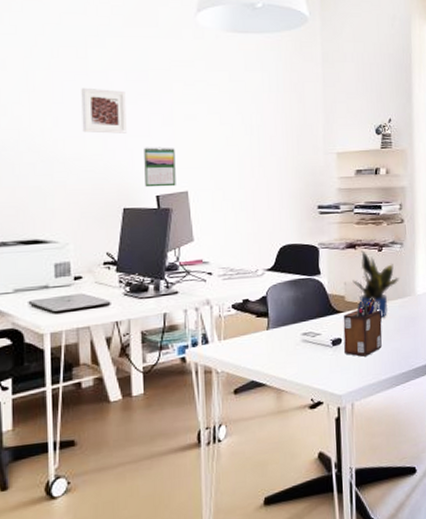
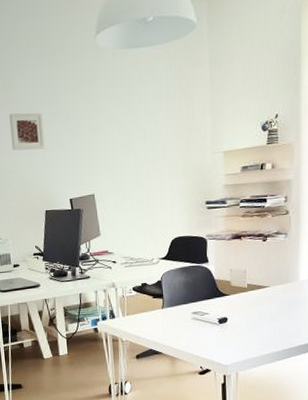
calendar: present [144,147,176,188] -> none [58,158,85,193]
desk organizer: present [343,297,383,357] -> none [228,282,266,334]
potted plant: present [352,250,399,317] -> none [238,240,283,300]

